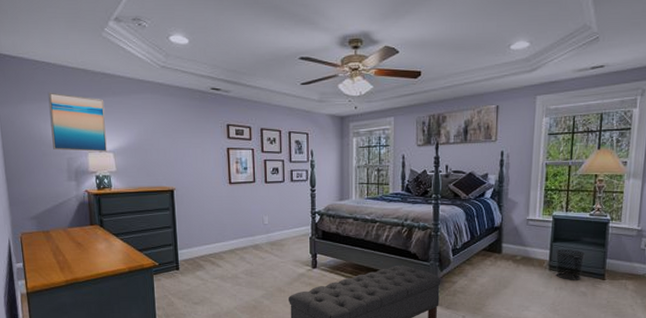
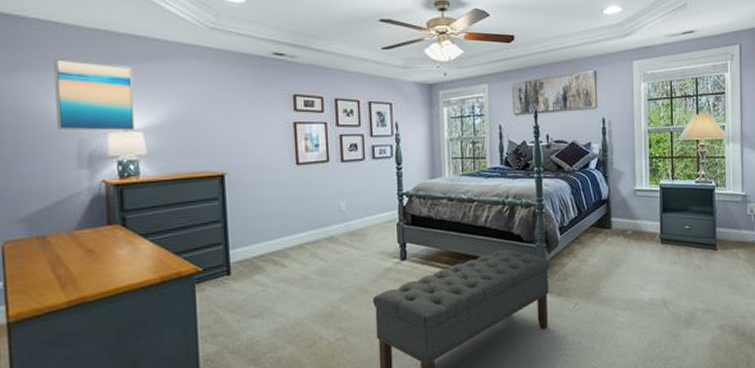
waste bin: present [556,249,586,280] -> none [666,219,696,253]

